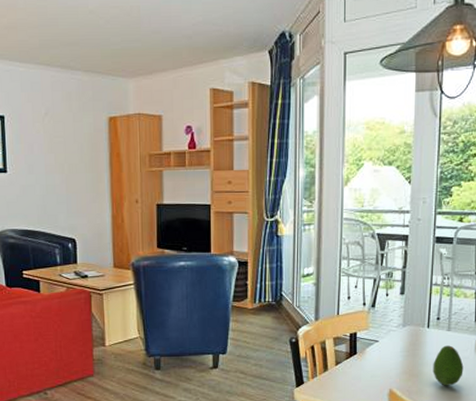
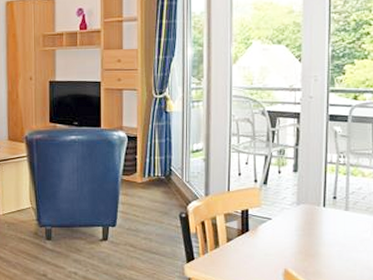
fruit: present [433,345,464,386] -> none [330,226,364,268]

